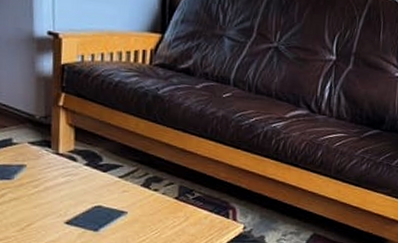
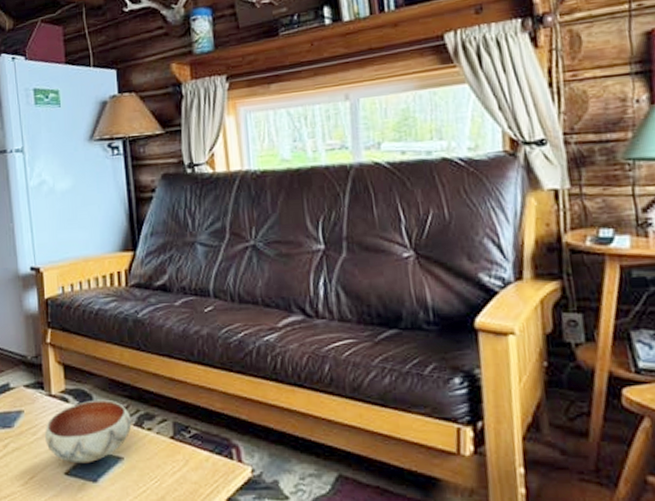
bowl: none [48,161,140,215] -> present [45,399,132,464]

